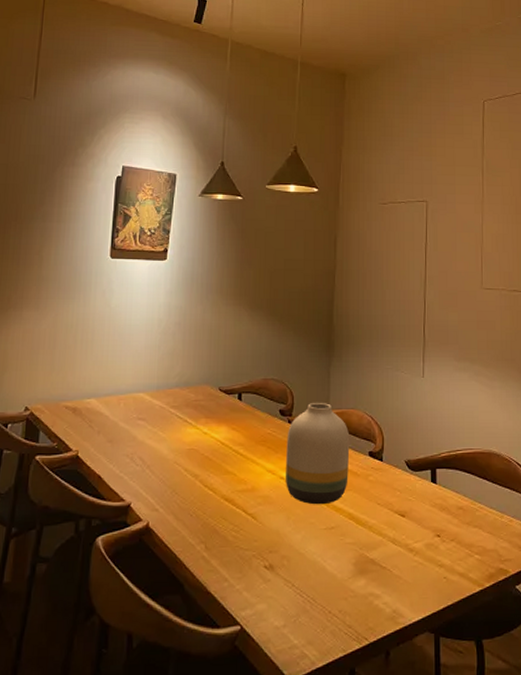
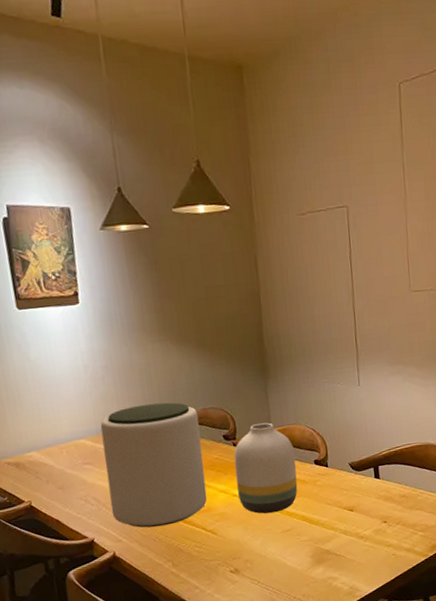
plant pot: none [154,367,258,501] -> present [100,402,208,528]

